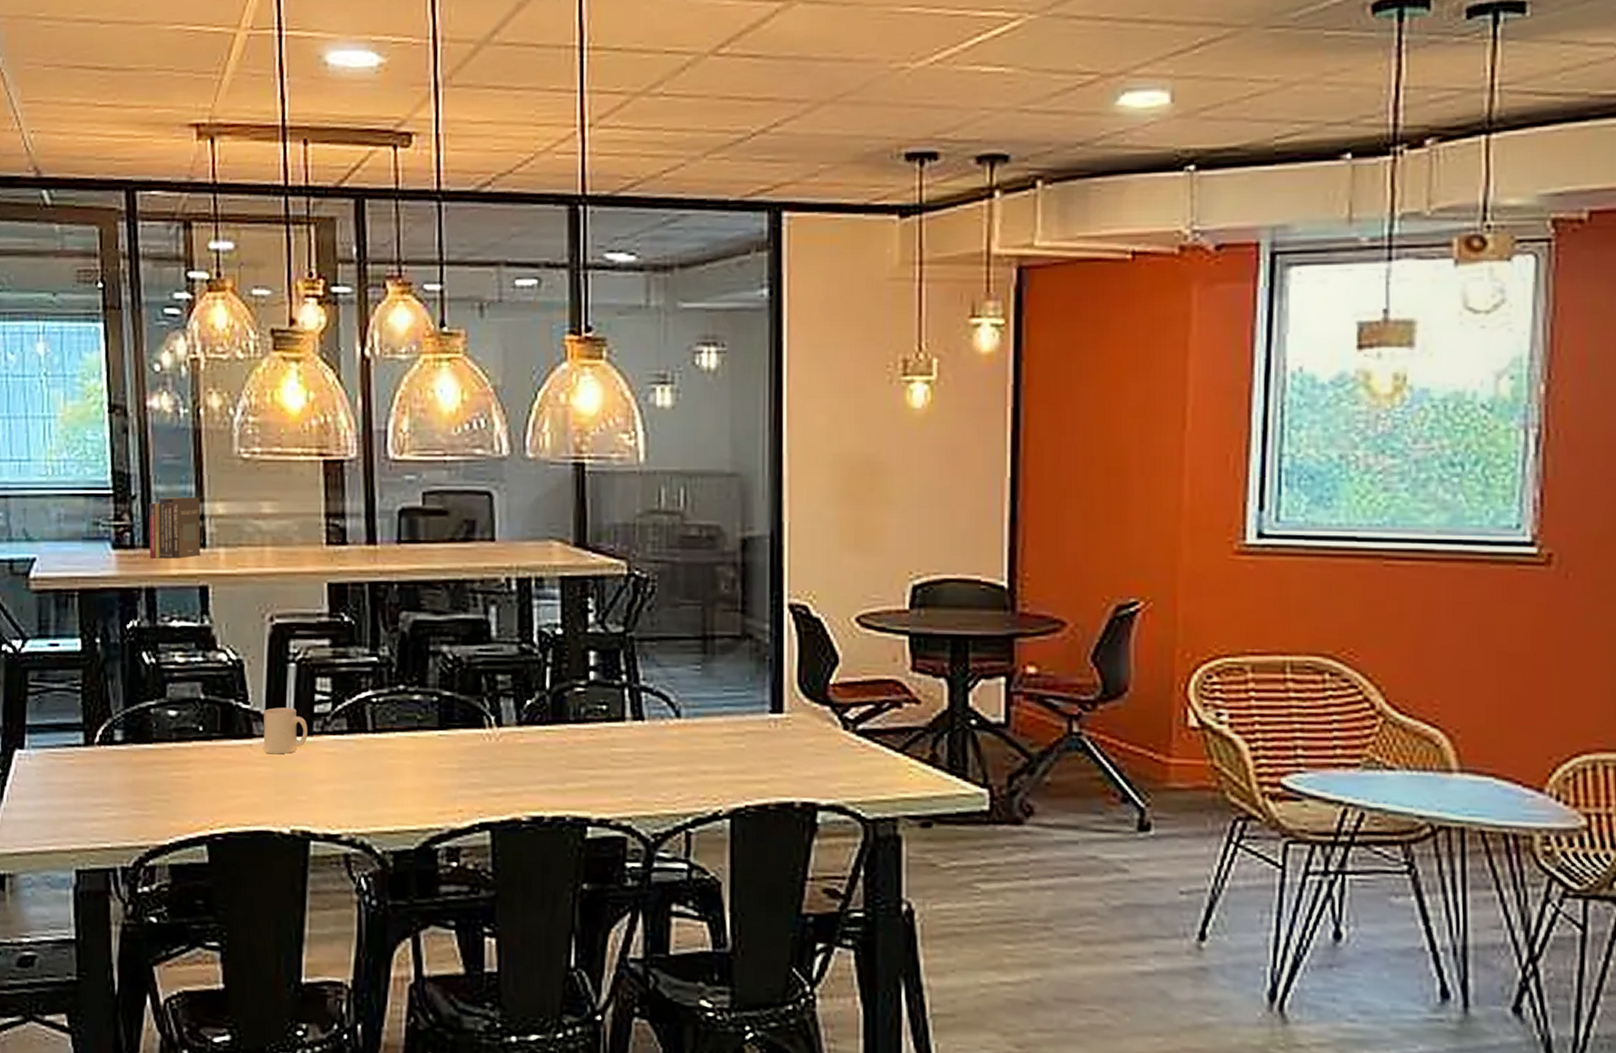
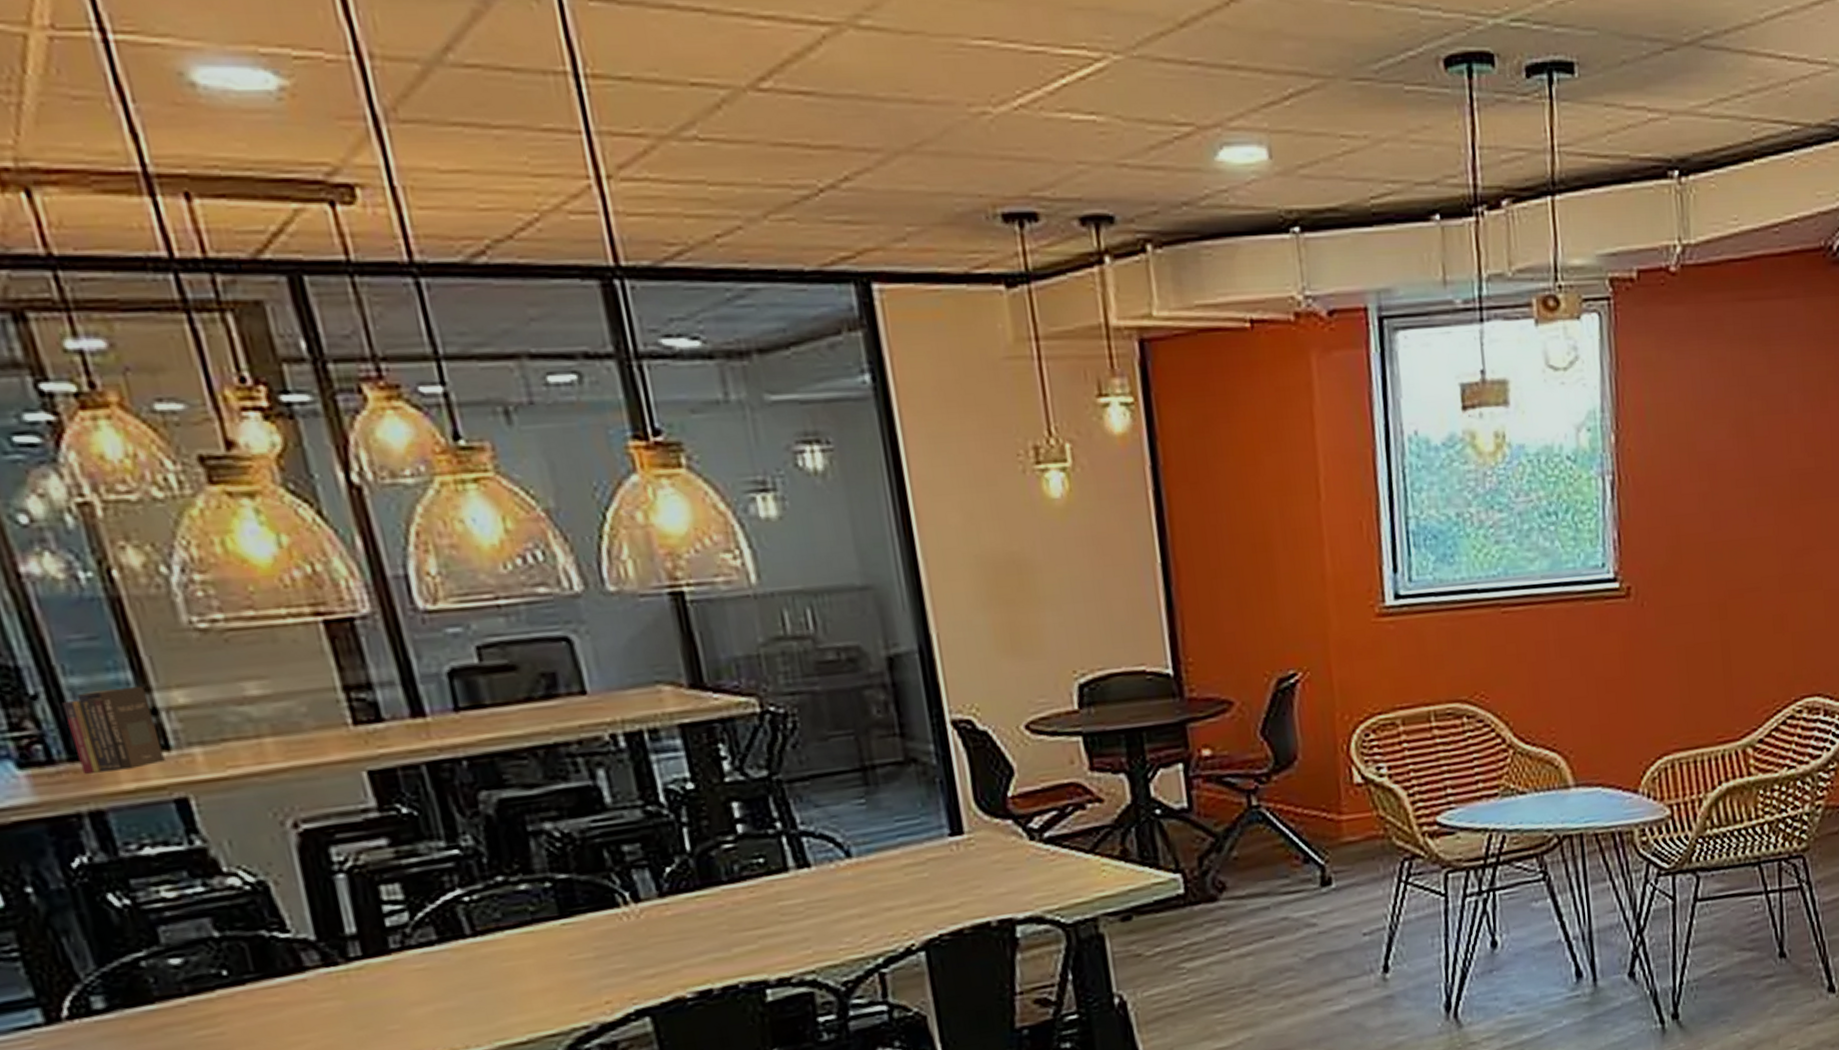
cup: present [263,707,308,755] -> none [312,926,384,986]

